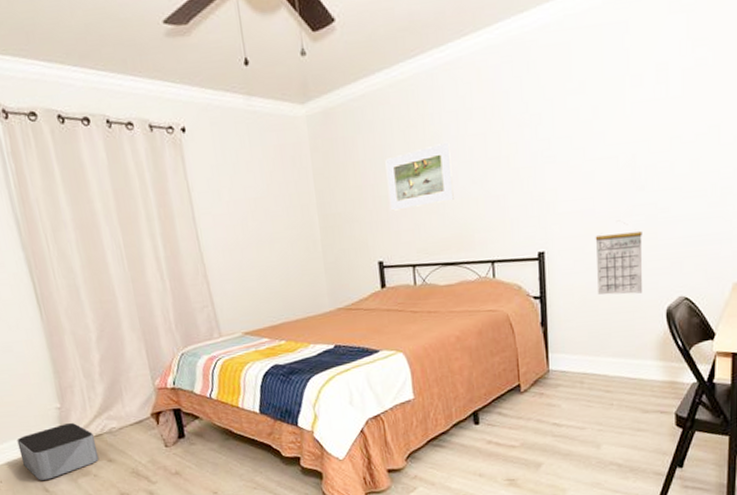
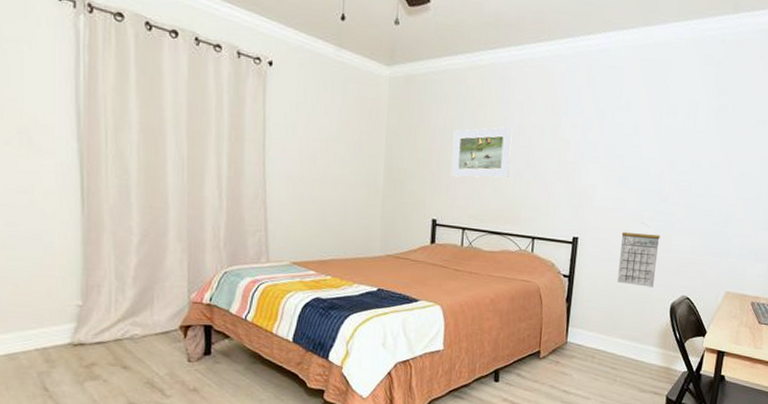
storage bin: present [16,422,100,480] -> none [24,322,113,378]

